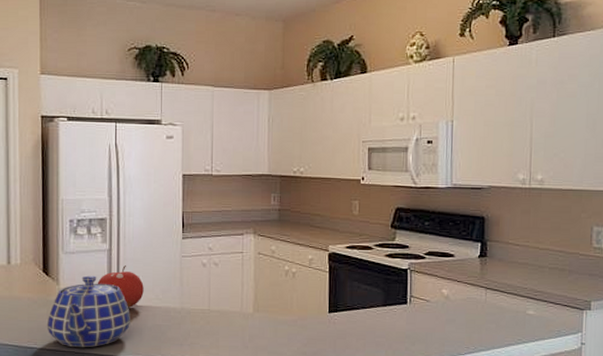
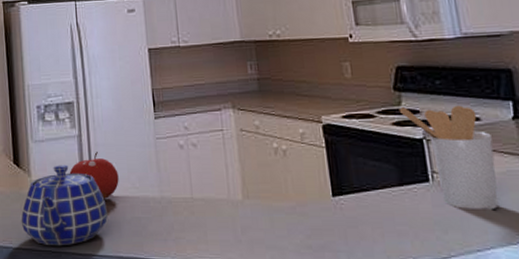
utensil holder: none [392,242,460,328] -> present [399,105,499,211]

